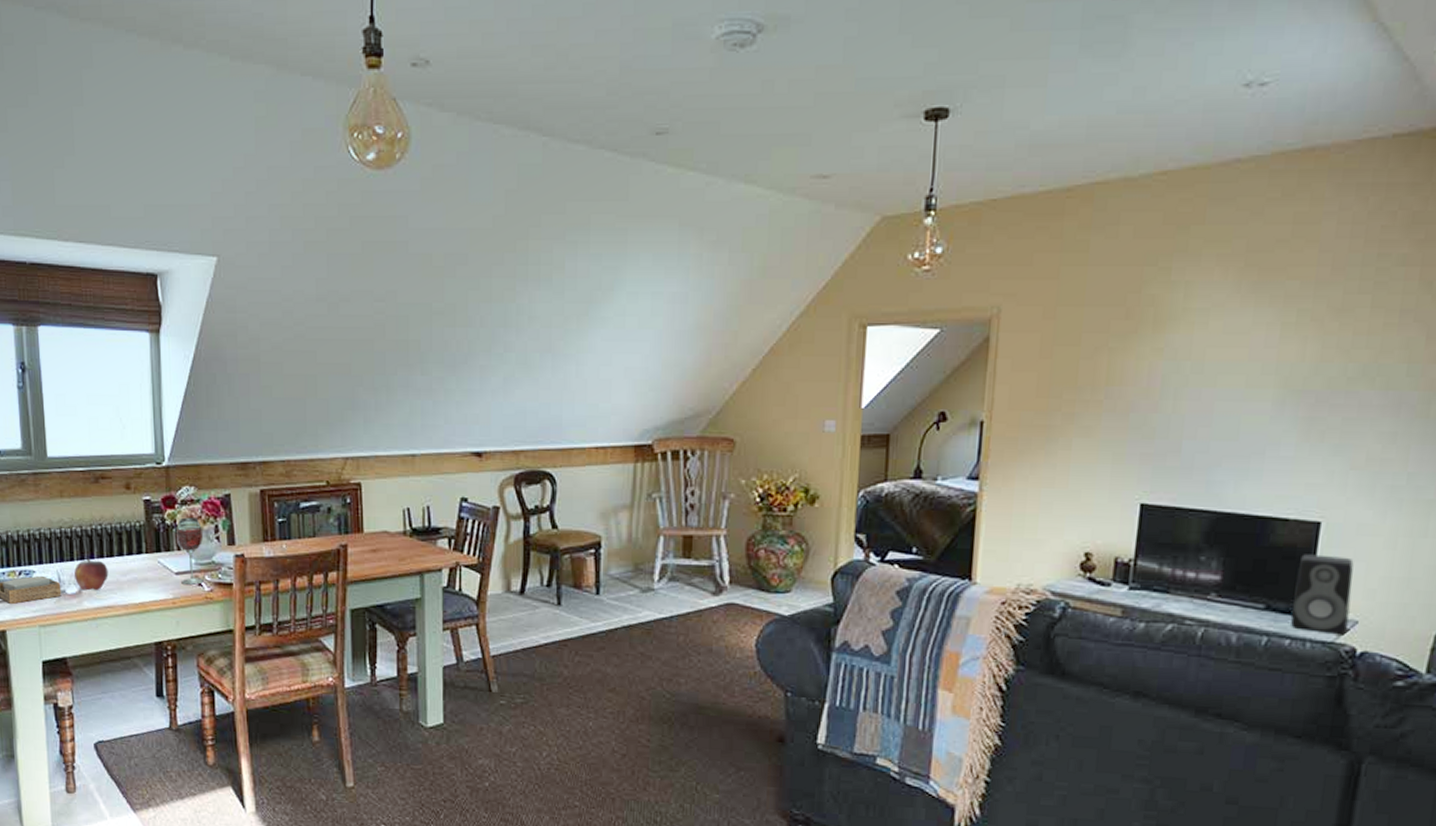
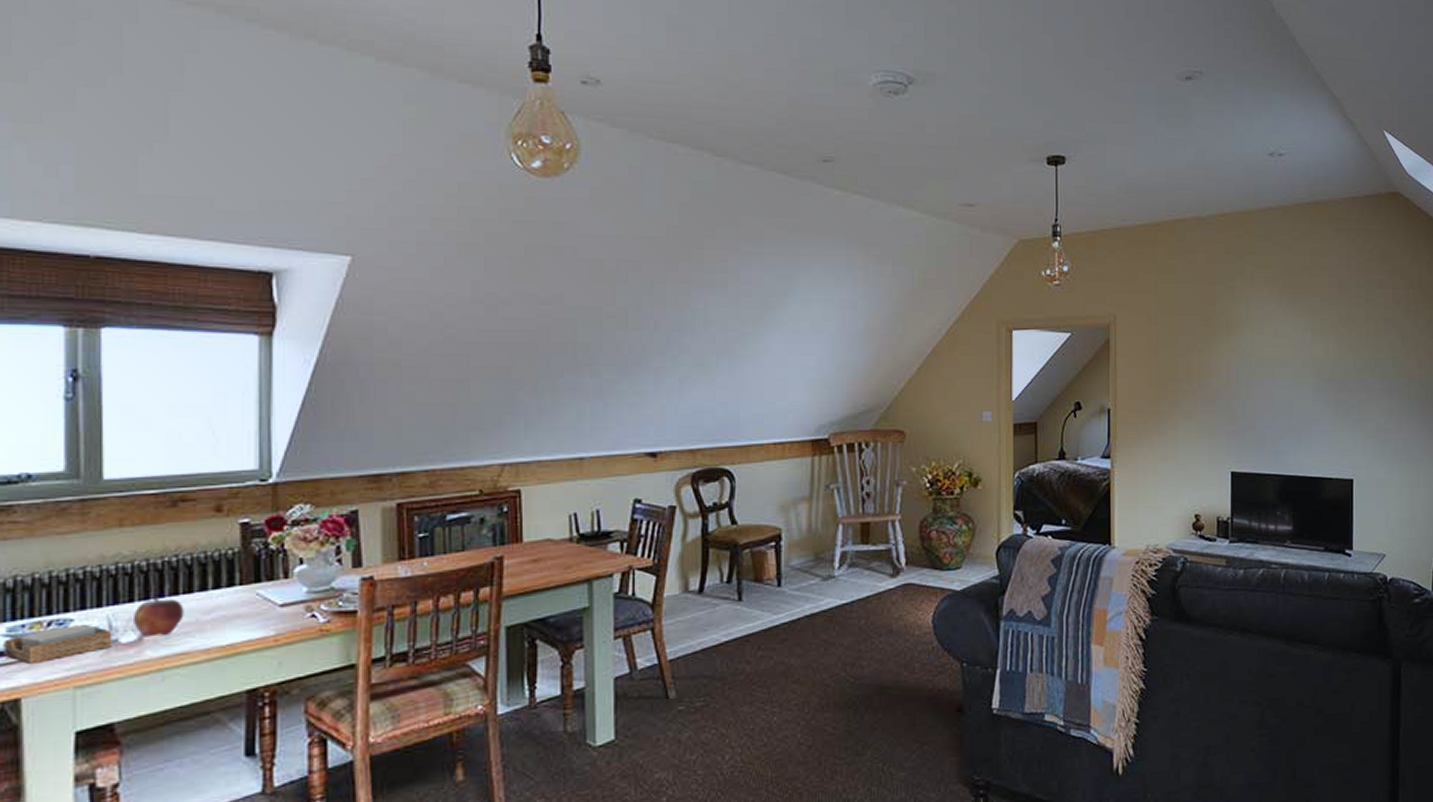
wineglass: present [175,517,204,585] -> none [282,539,321,617]
speaker: present [1291,554,1354,634] -> none [1342,504,1379,566]

